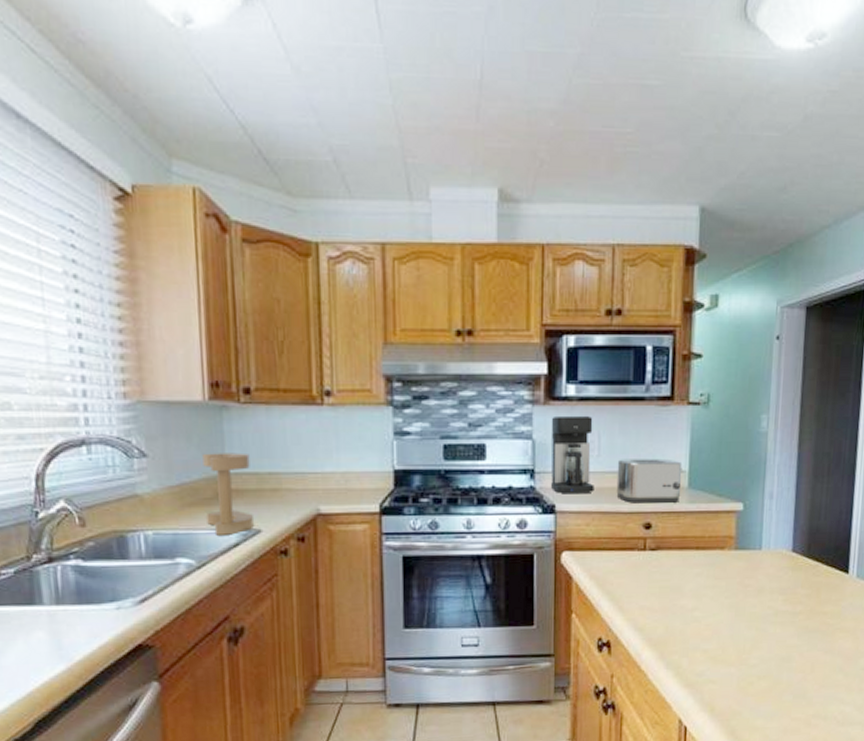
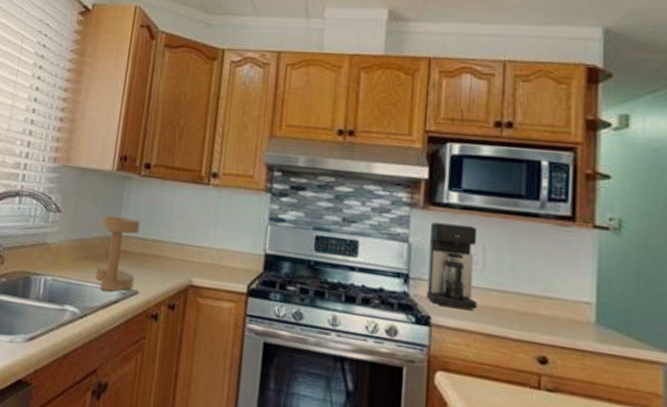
toaster: present [616,458,682,503] -> none [503,277,588,339]

